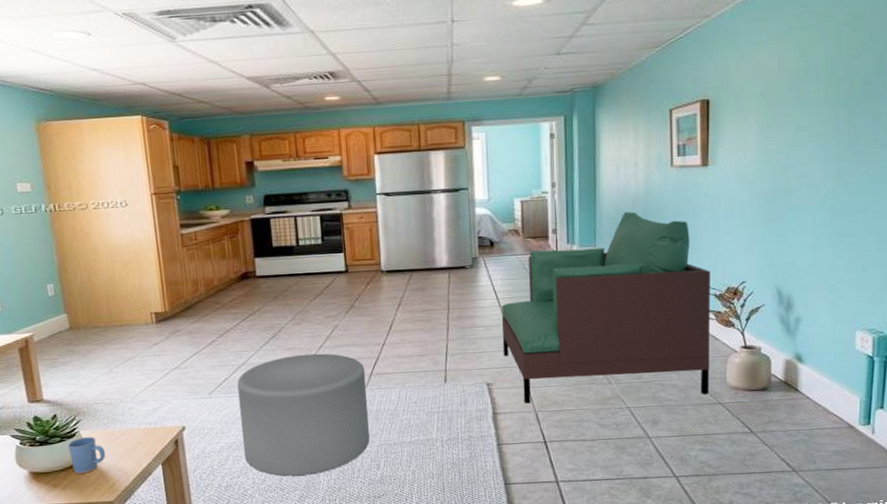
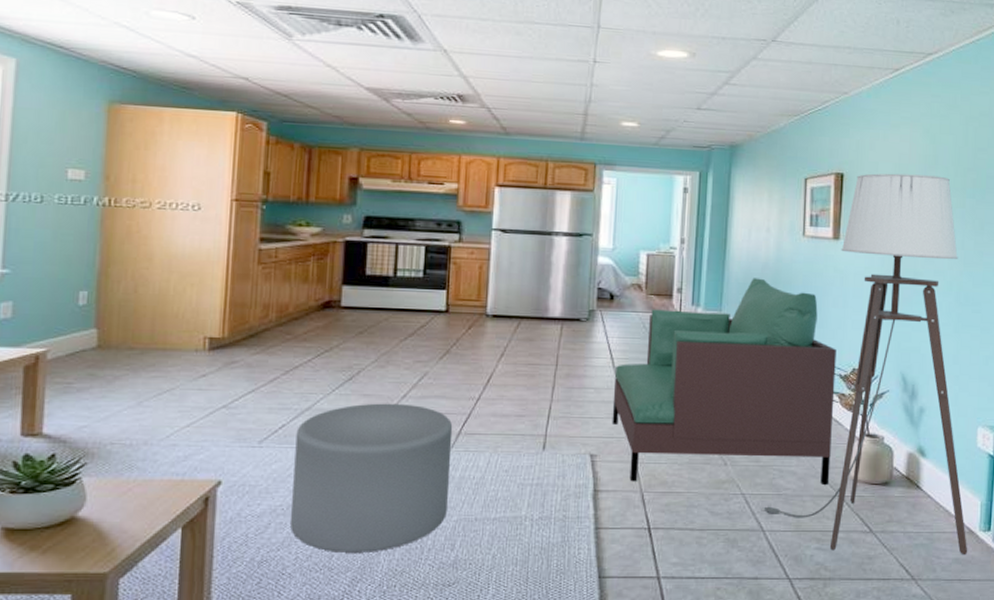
mug: present [68,436,106,474] -> none [61,485,111,534]
floor lamp: none [646,89,848,451] -> present [761,173,968,556]

